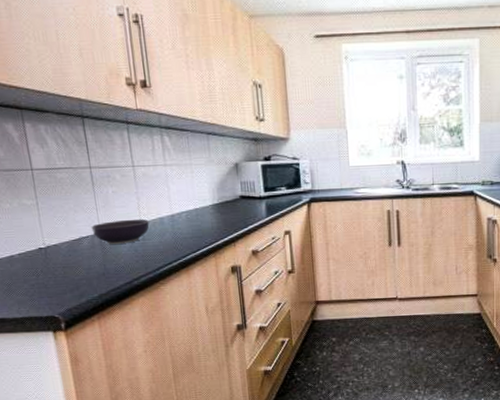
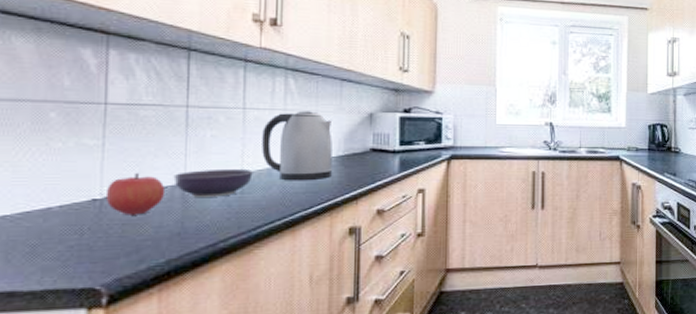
fruit: none [46,226,88,260] -> present [105,173,166,215]
kettle: none [150,165,211,228] -> present [262,111,333,181]

